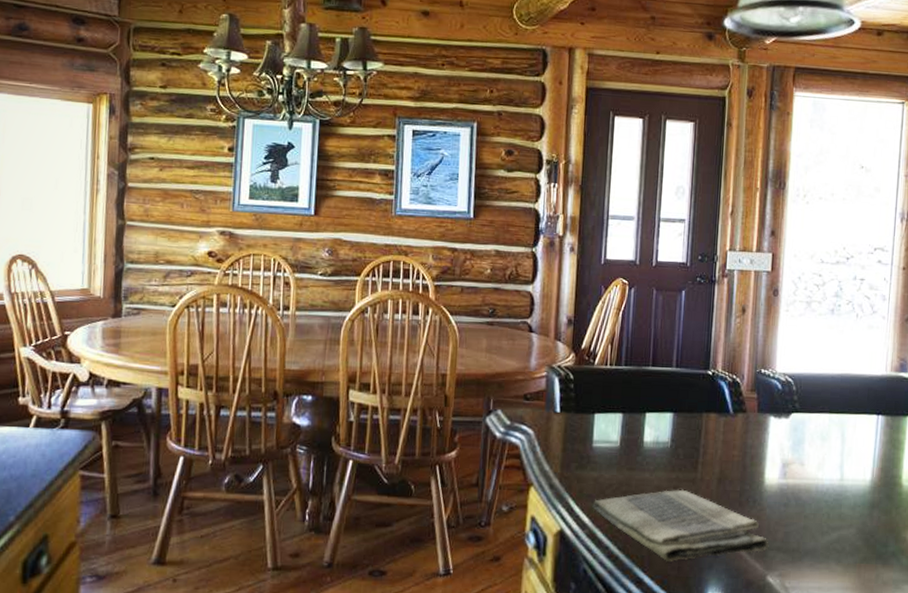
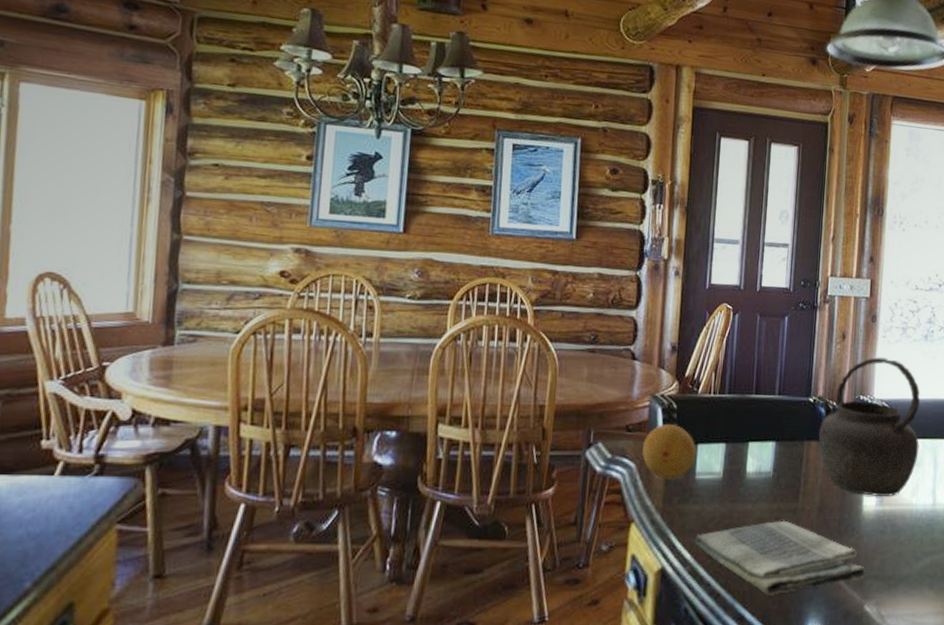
fruit: none [540,393,593,447] -> present [642,423,696,480]
kettle: none [715,331,826,470] -> present [816,357,920,497]

